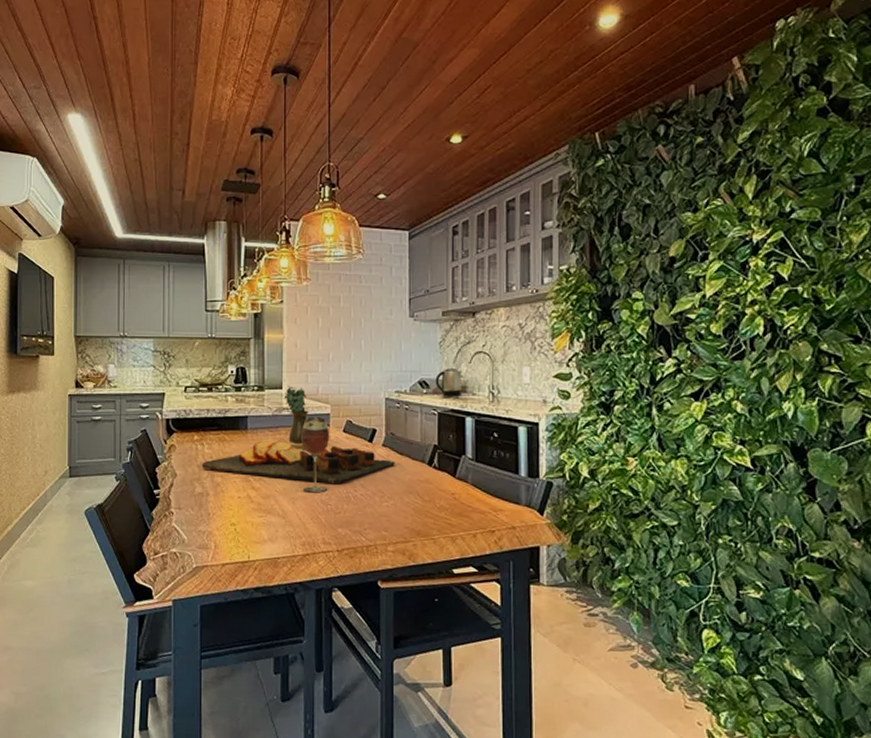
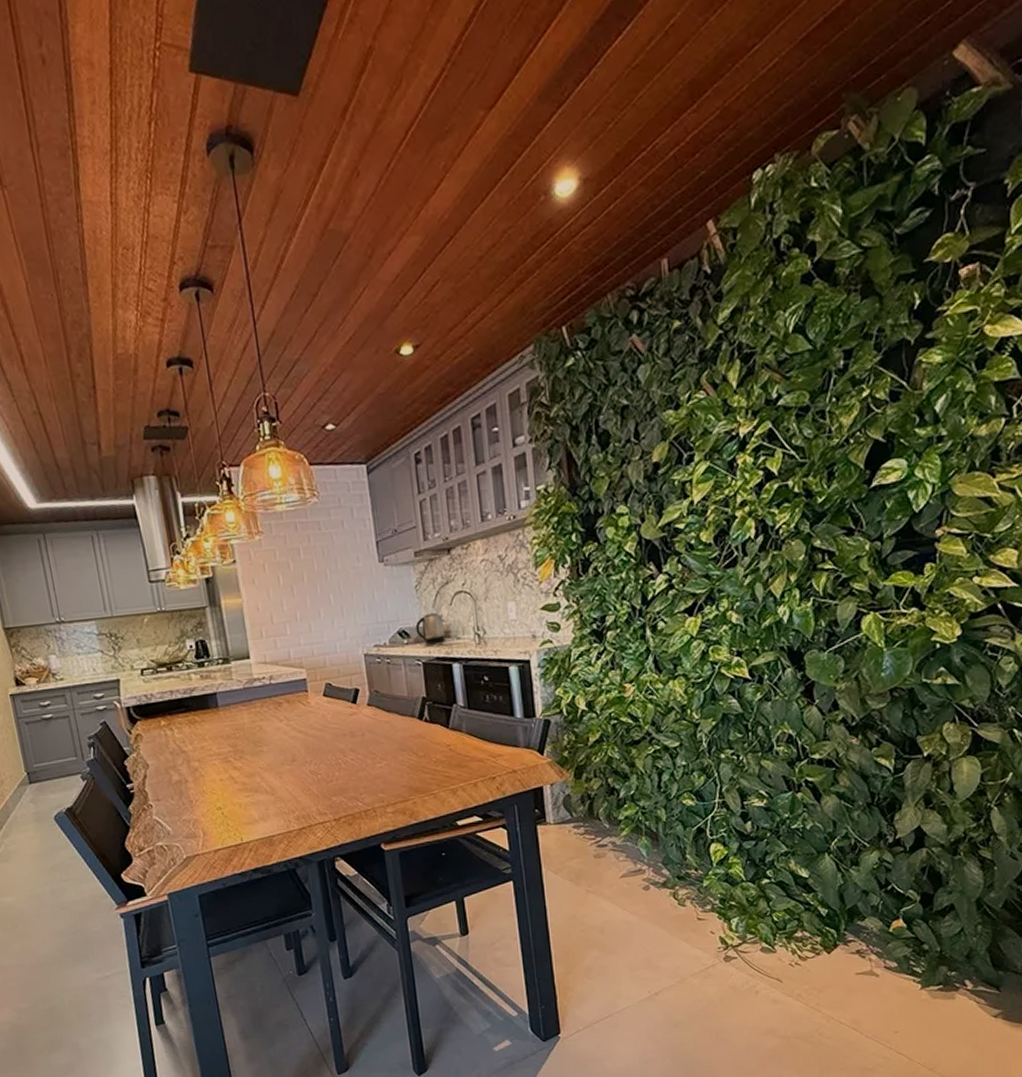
food platter: present [201,440,395,485] -> none [174,711,384,757]
vase: present [284,385,309,451] -> none [253,653,287,722]
wineglass: present [301,417,330,493] -> none [278,683,315,765]

